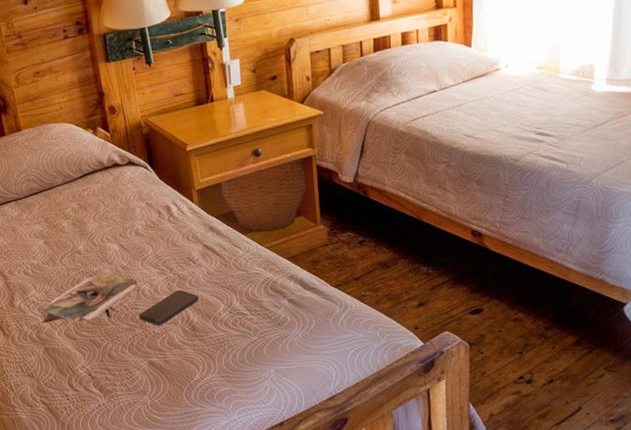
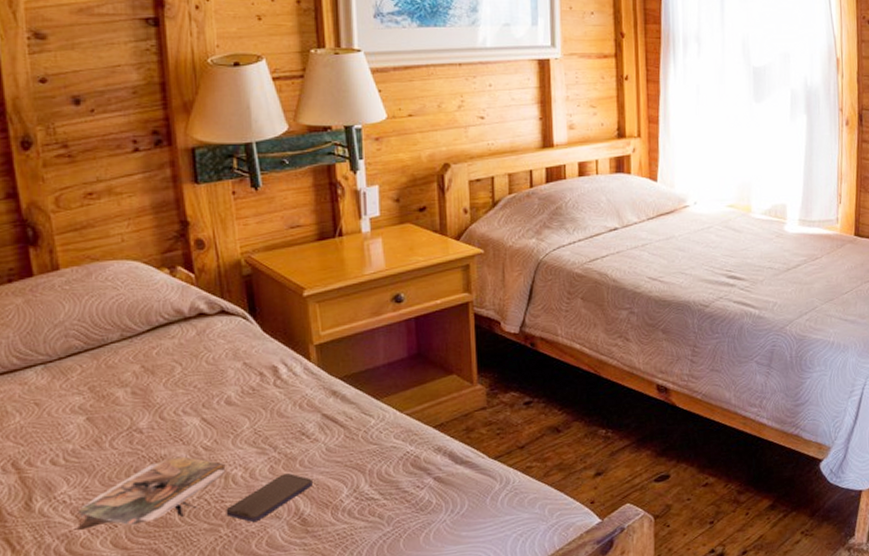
basket: present [221,157,307,232] -> none [348,304,462,395]

